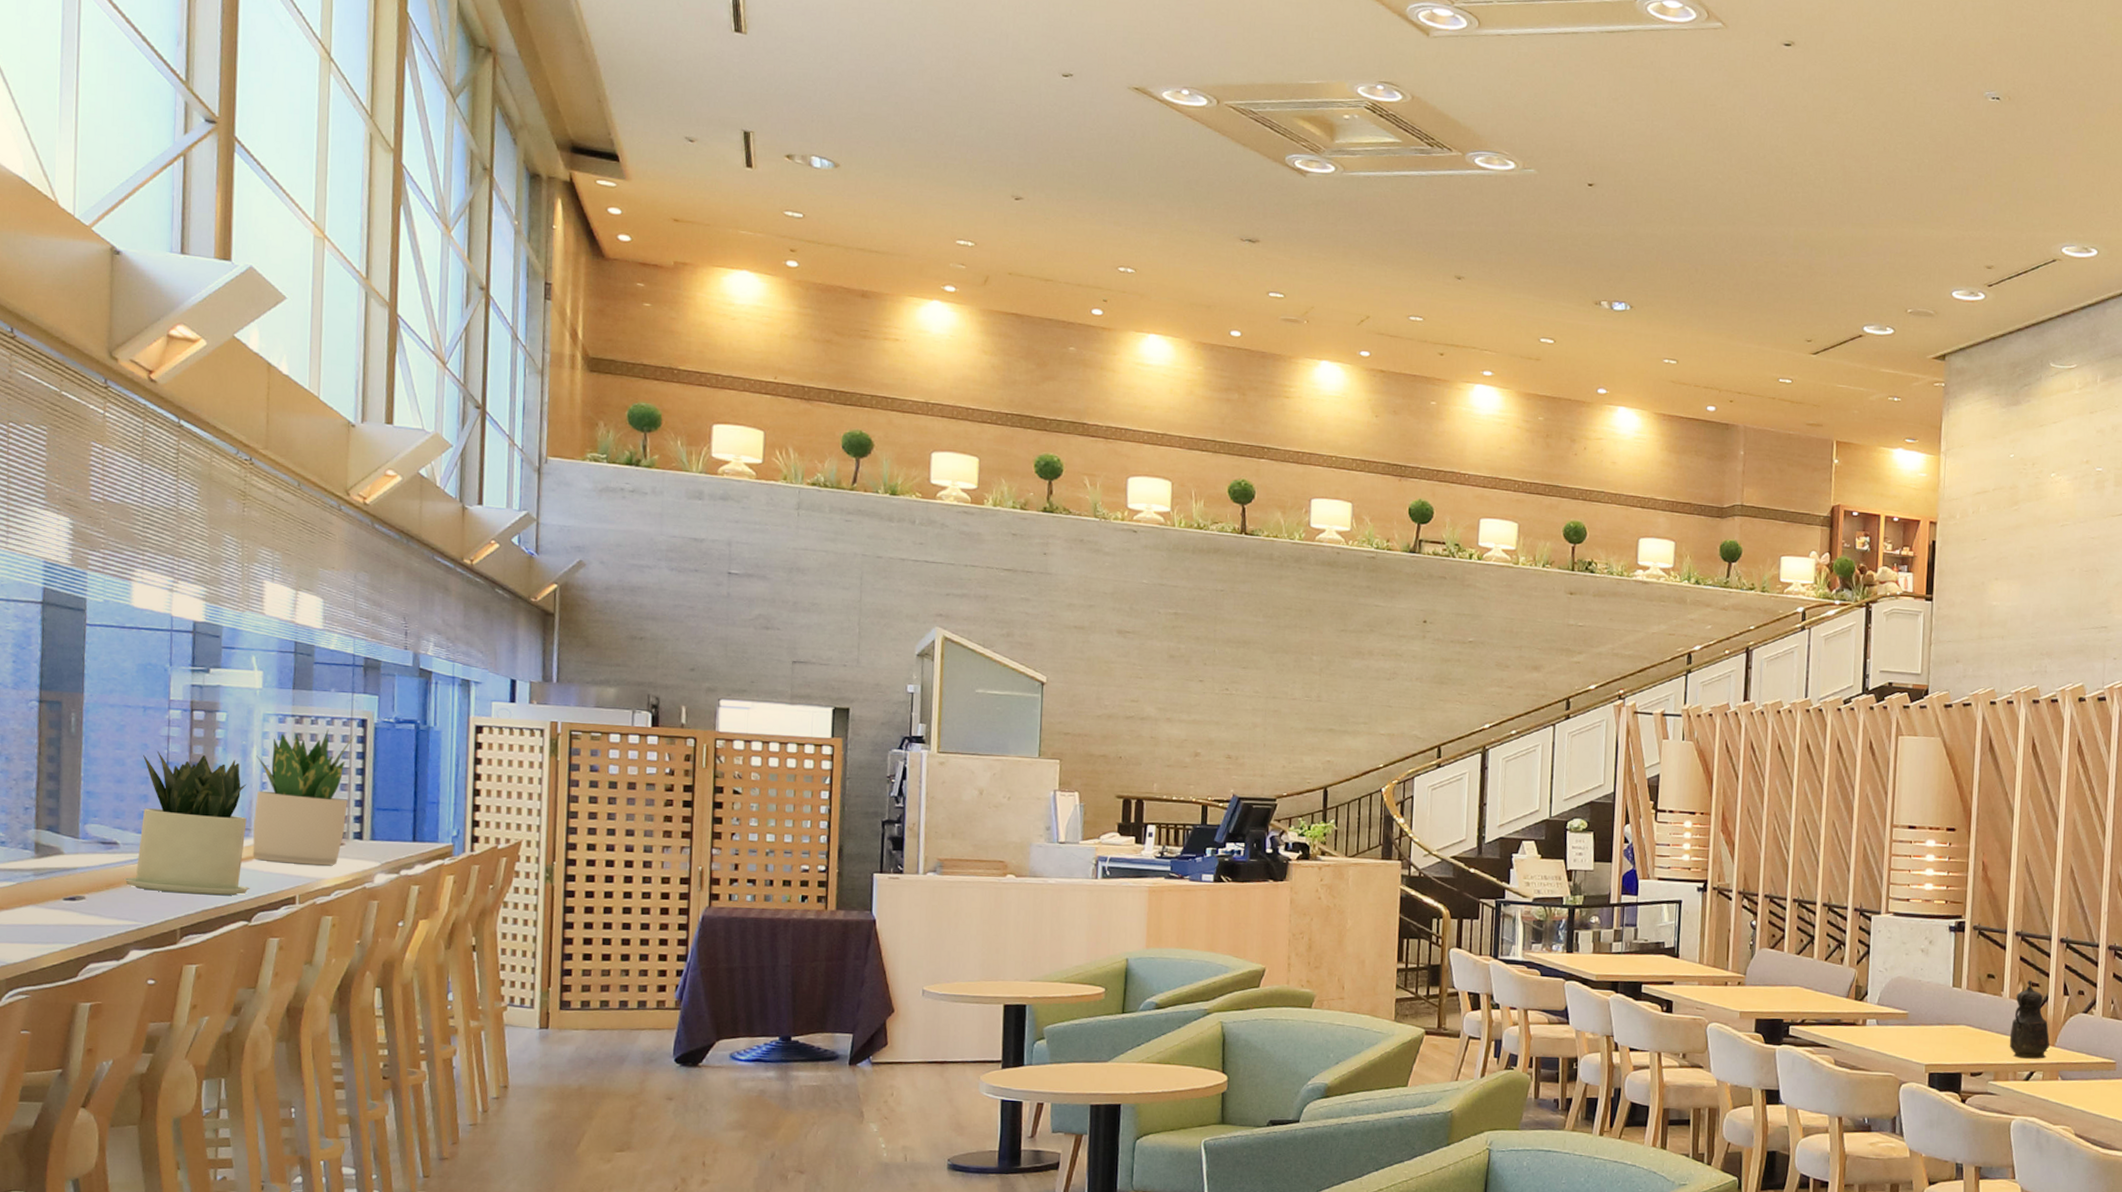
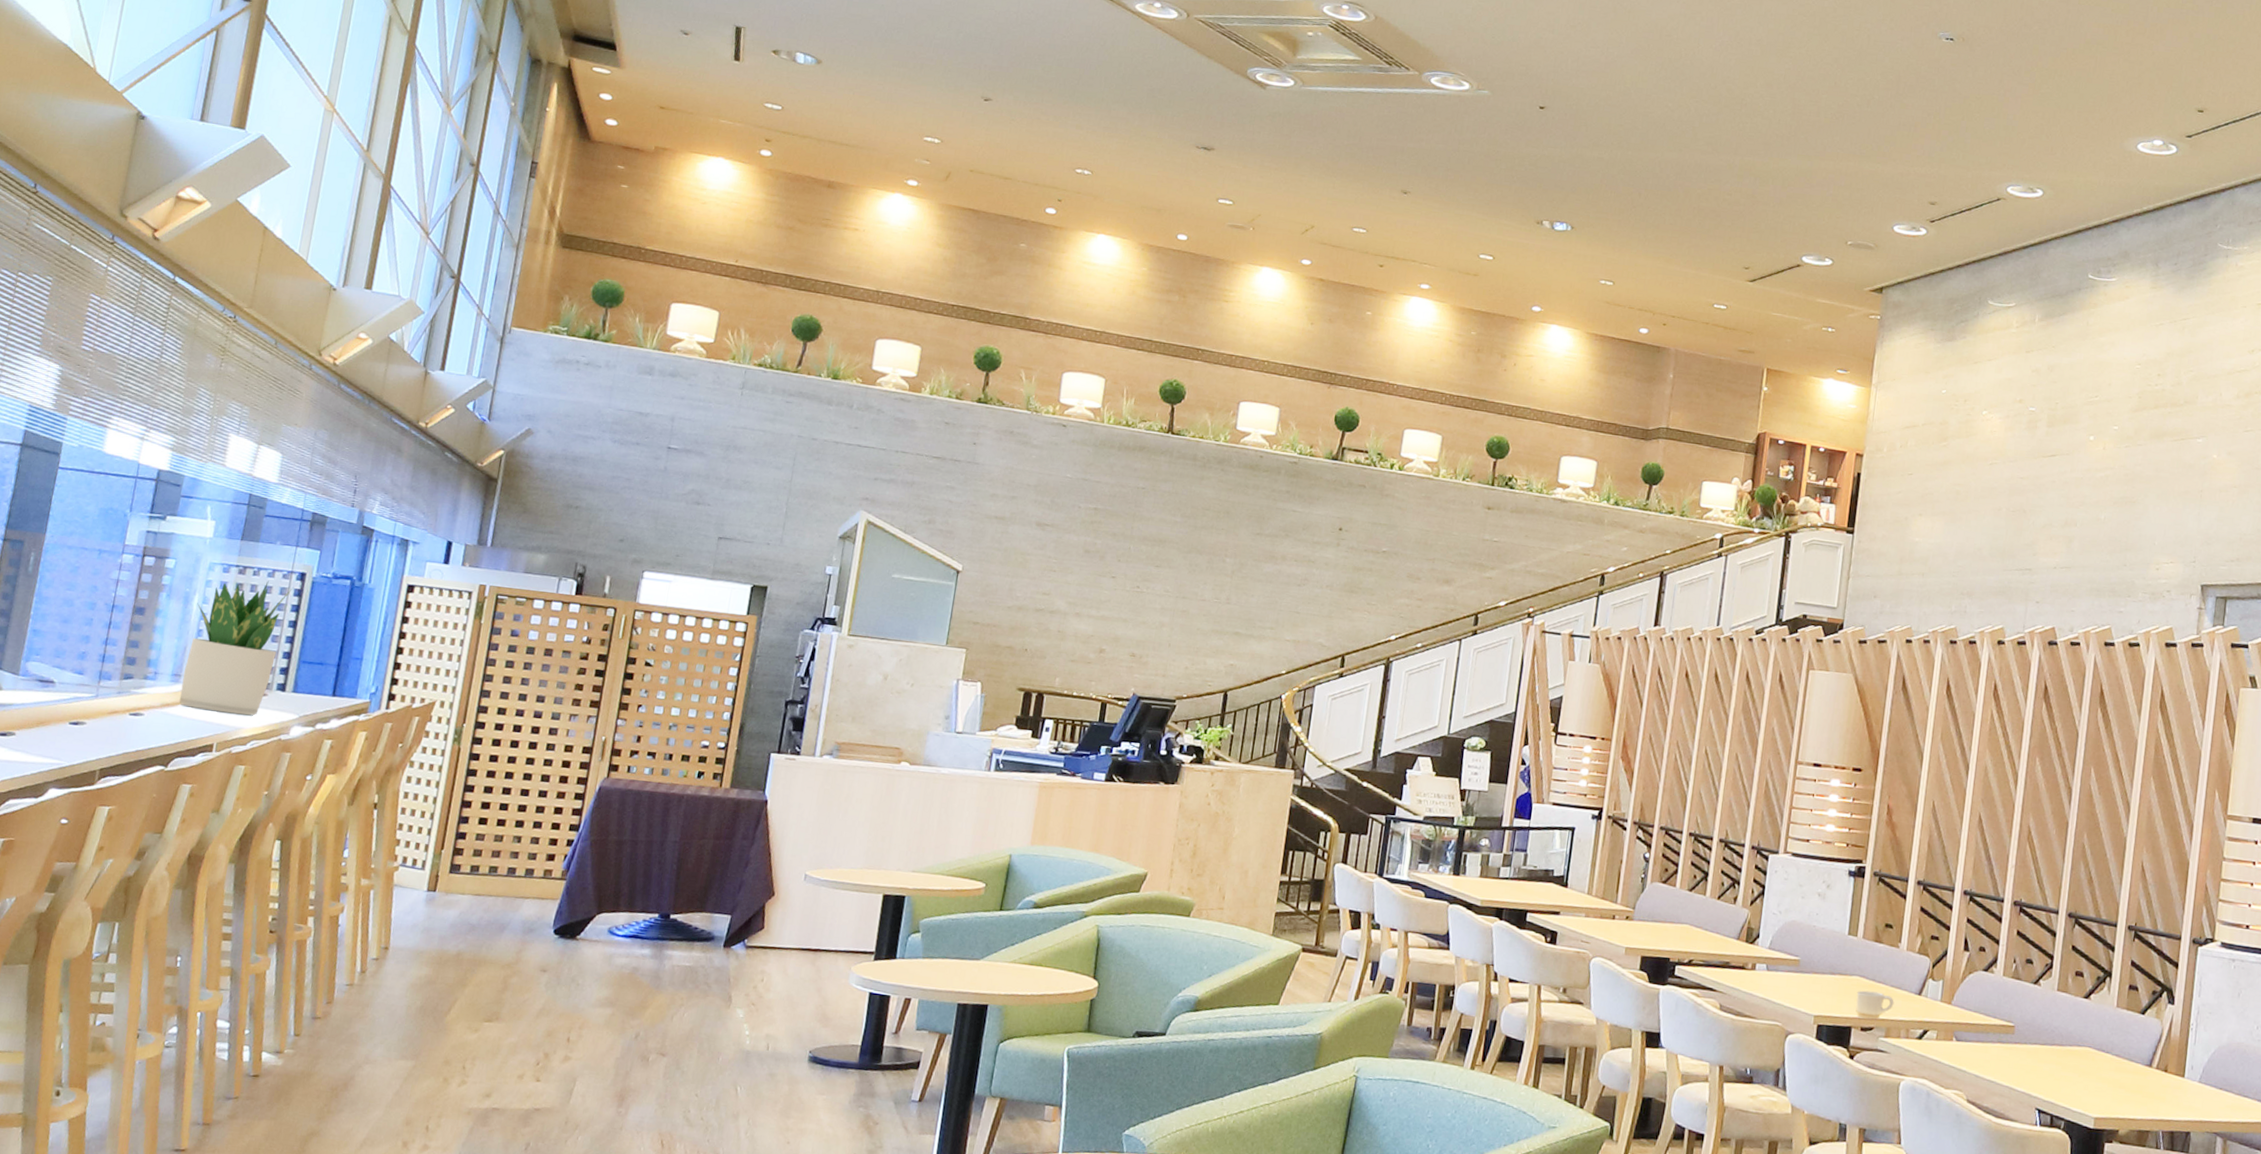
planter: present [123,750,250,896] -> none [54,593,184,740]
mug: none [1964,1038,2001,1065] -> present [1855,990,1894,1020]
coffeepot: present [2009,979,2050,1060] -> none [1903,932,1947,1018]

